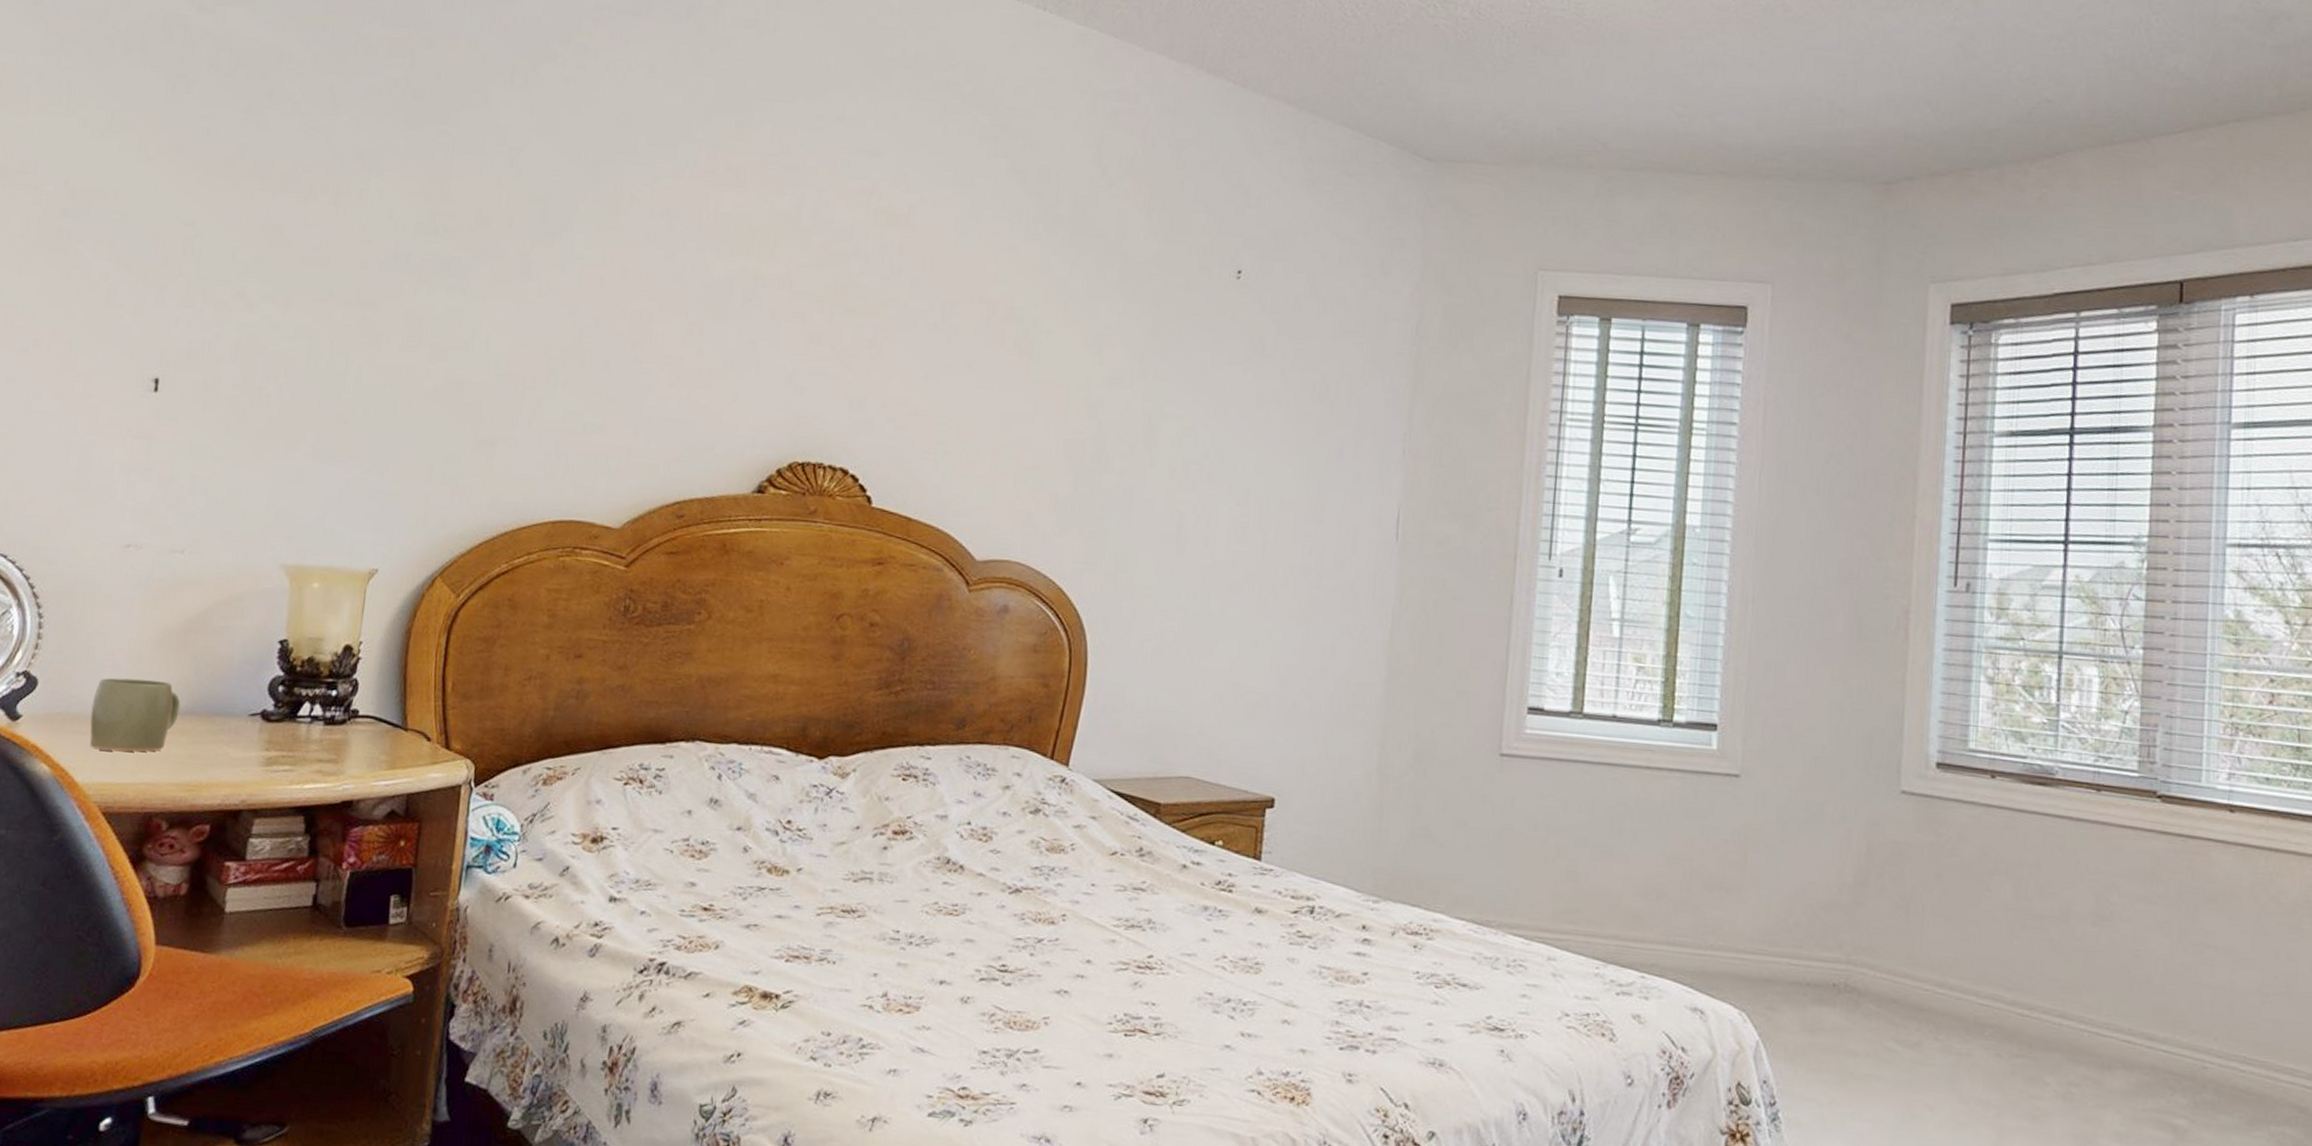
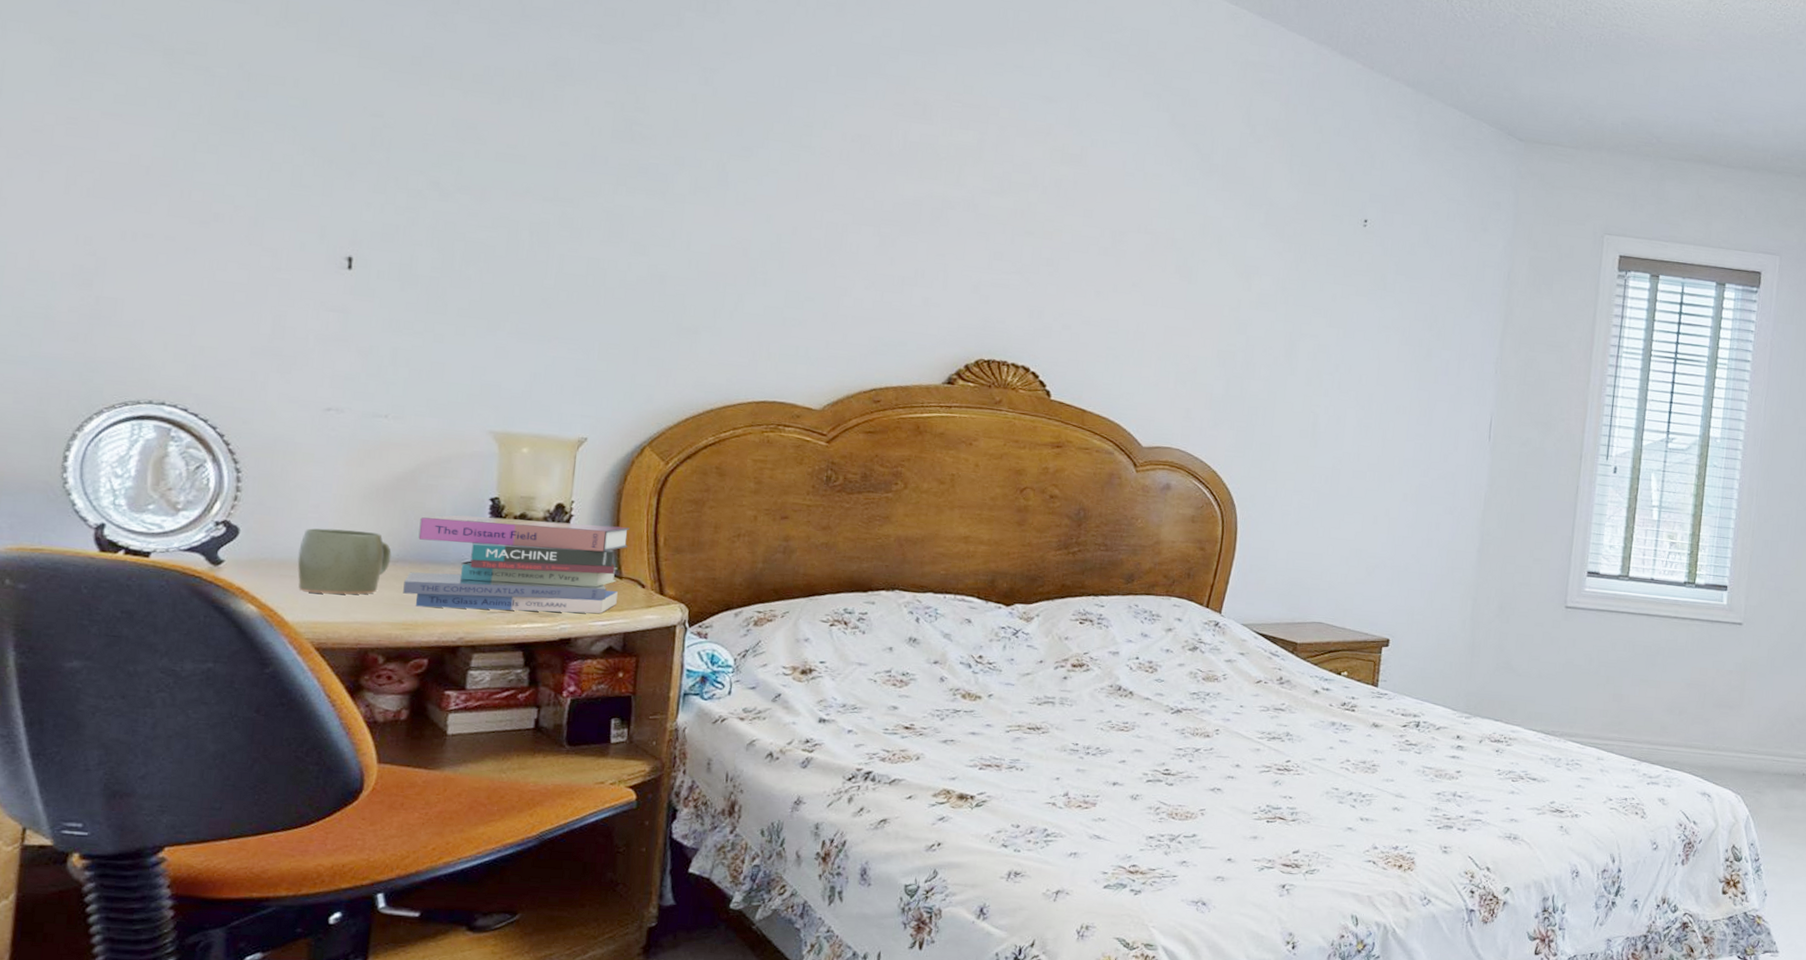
books: none [189,660,417,772] -> present [403,515,630,614]

